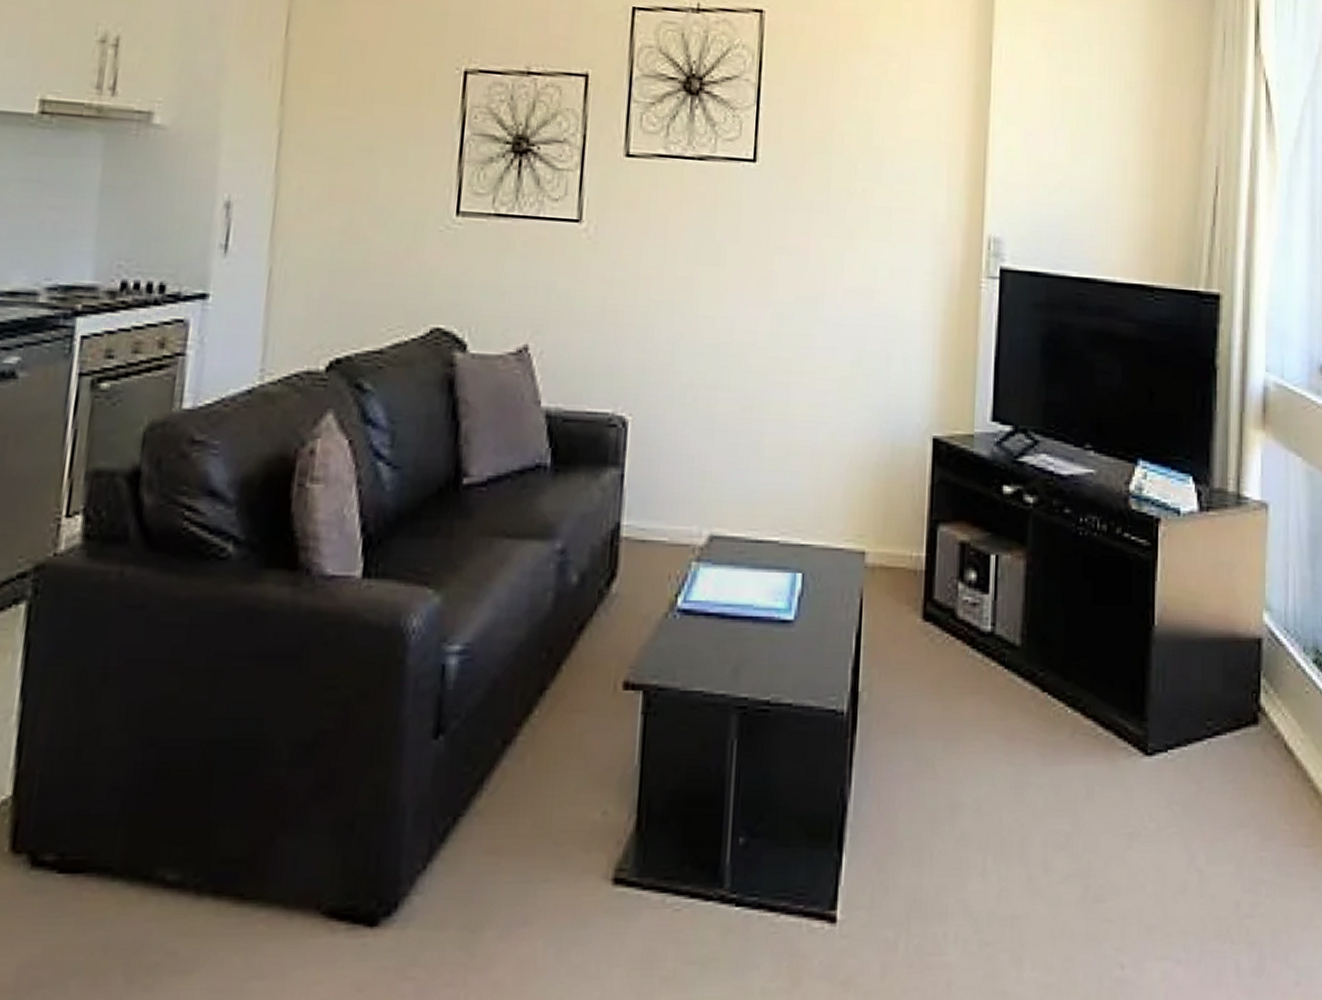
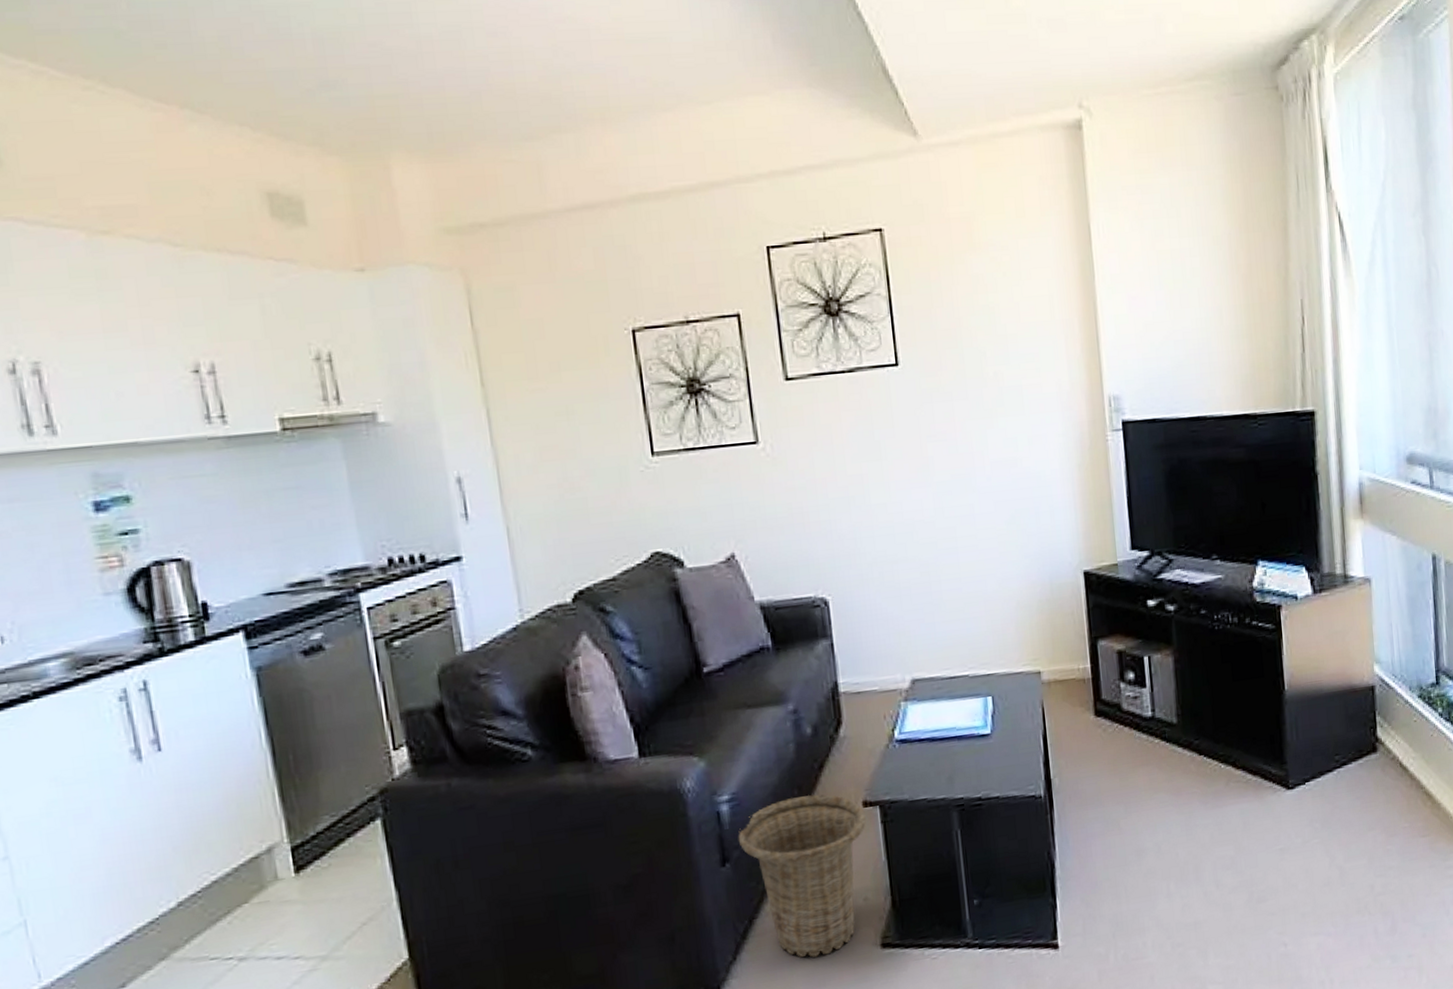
basket: none [460,661,625,882] -> present [737,794,867,958]

